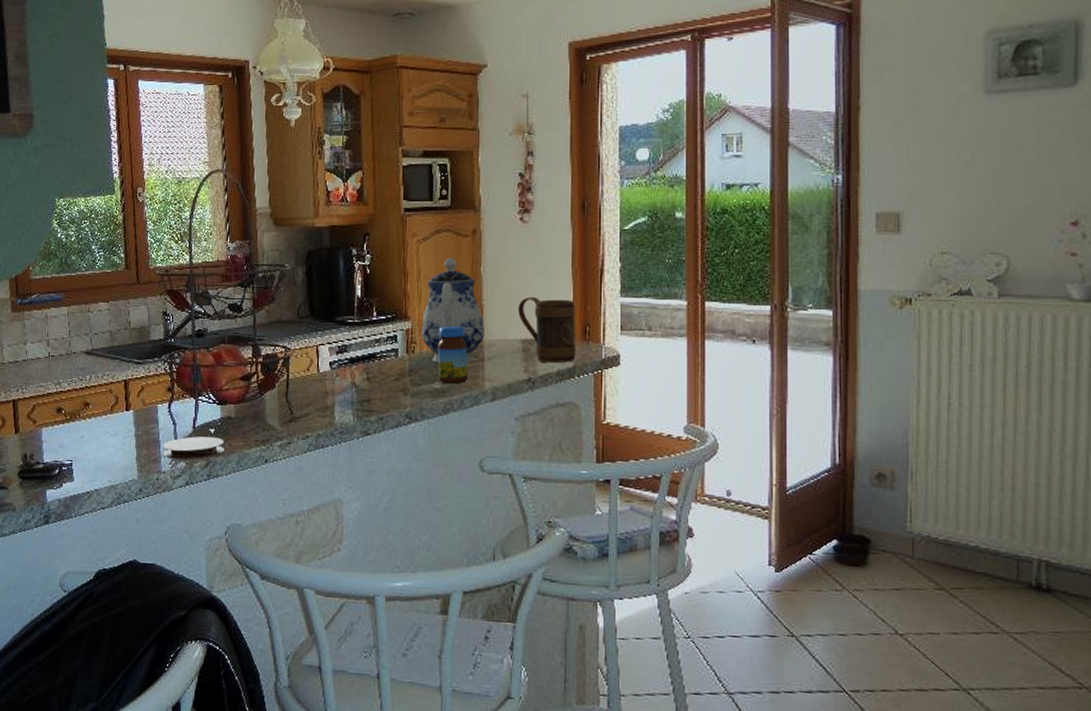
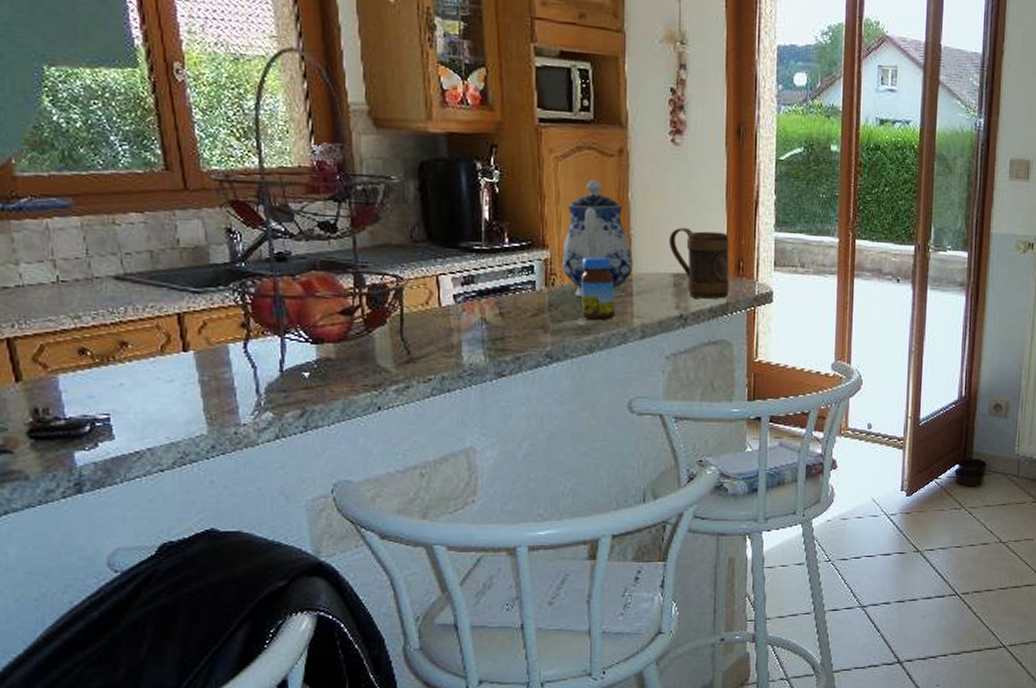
coaster: present [162,436,225,460] -> none [238,382,324,410]

